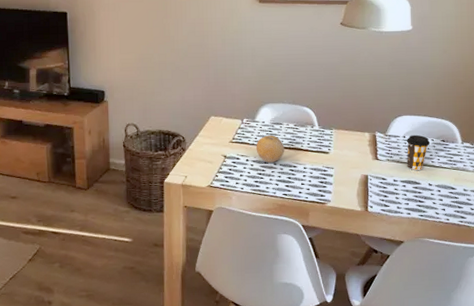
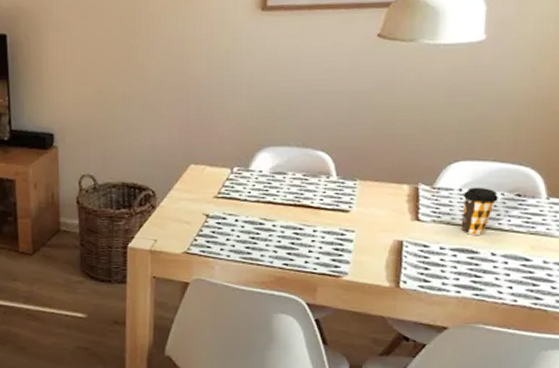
fruit: present [256,135,285,163] -> none [249,188,288,224]

